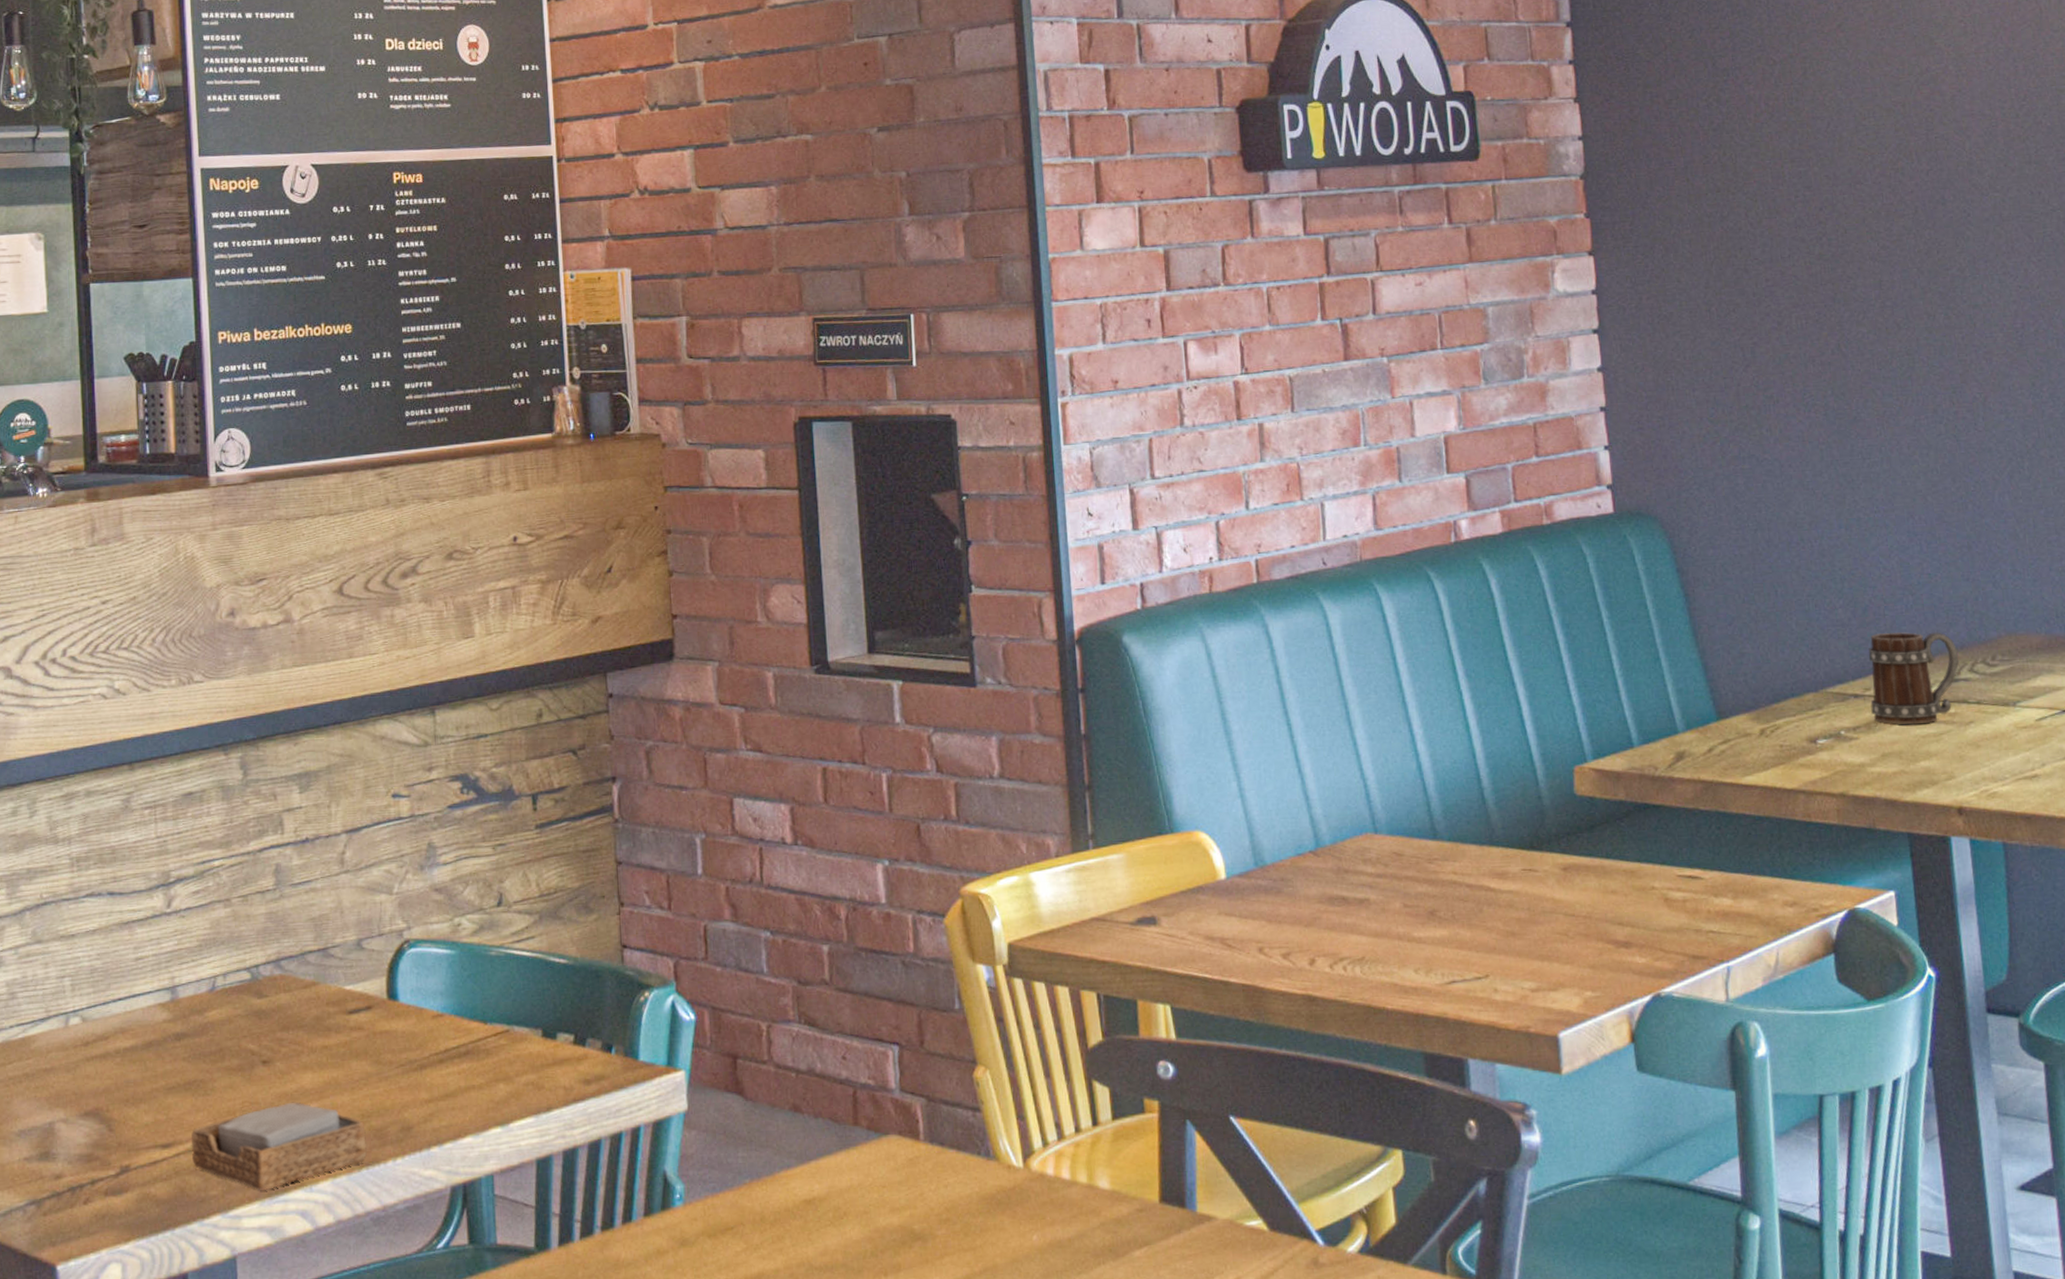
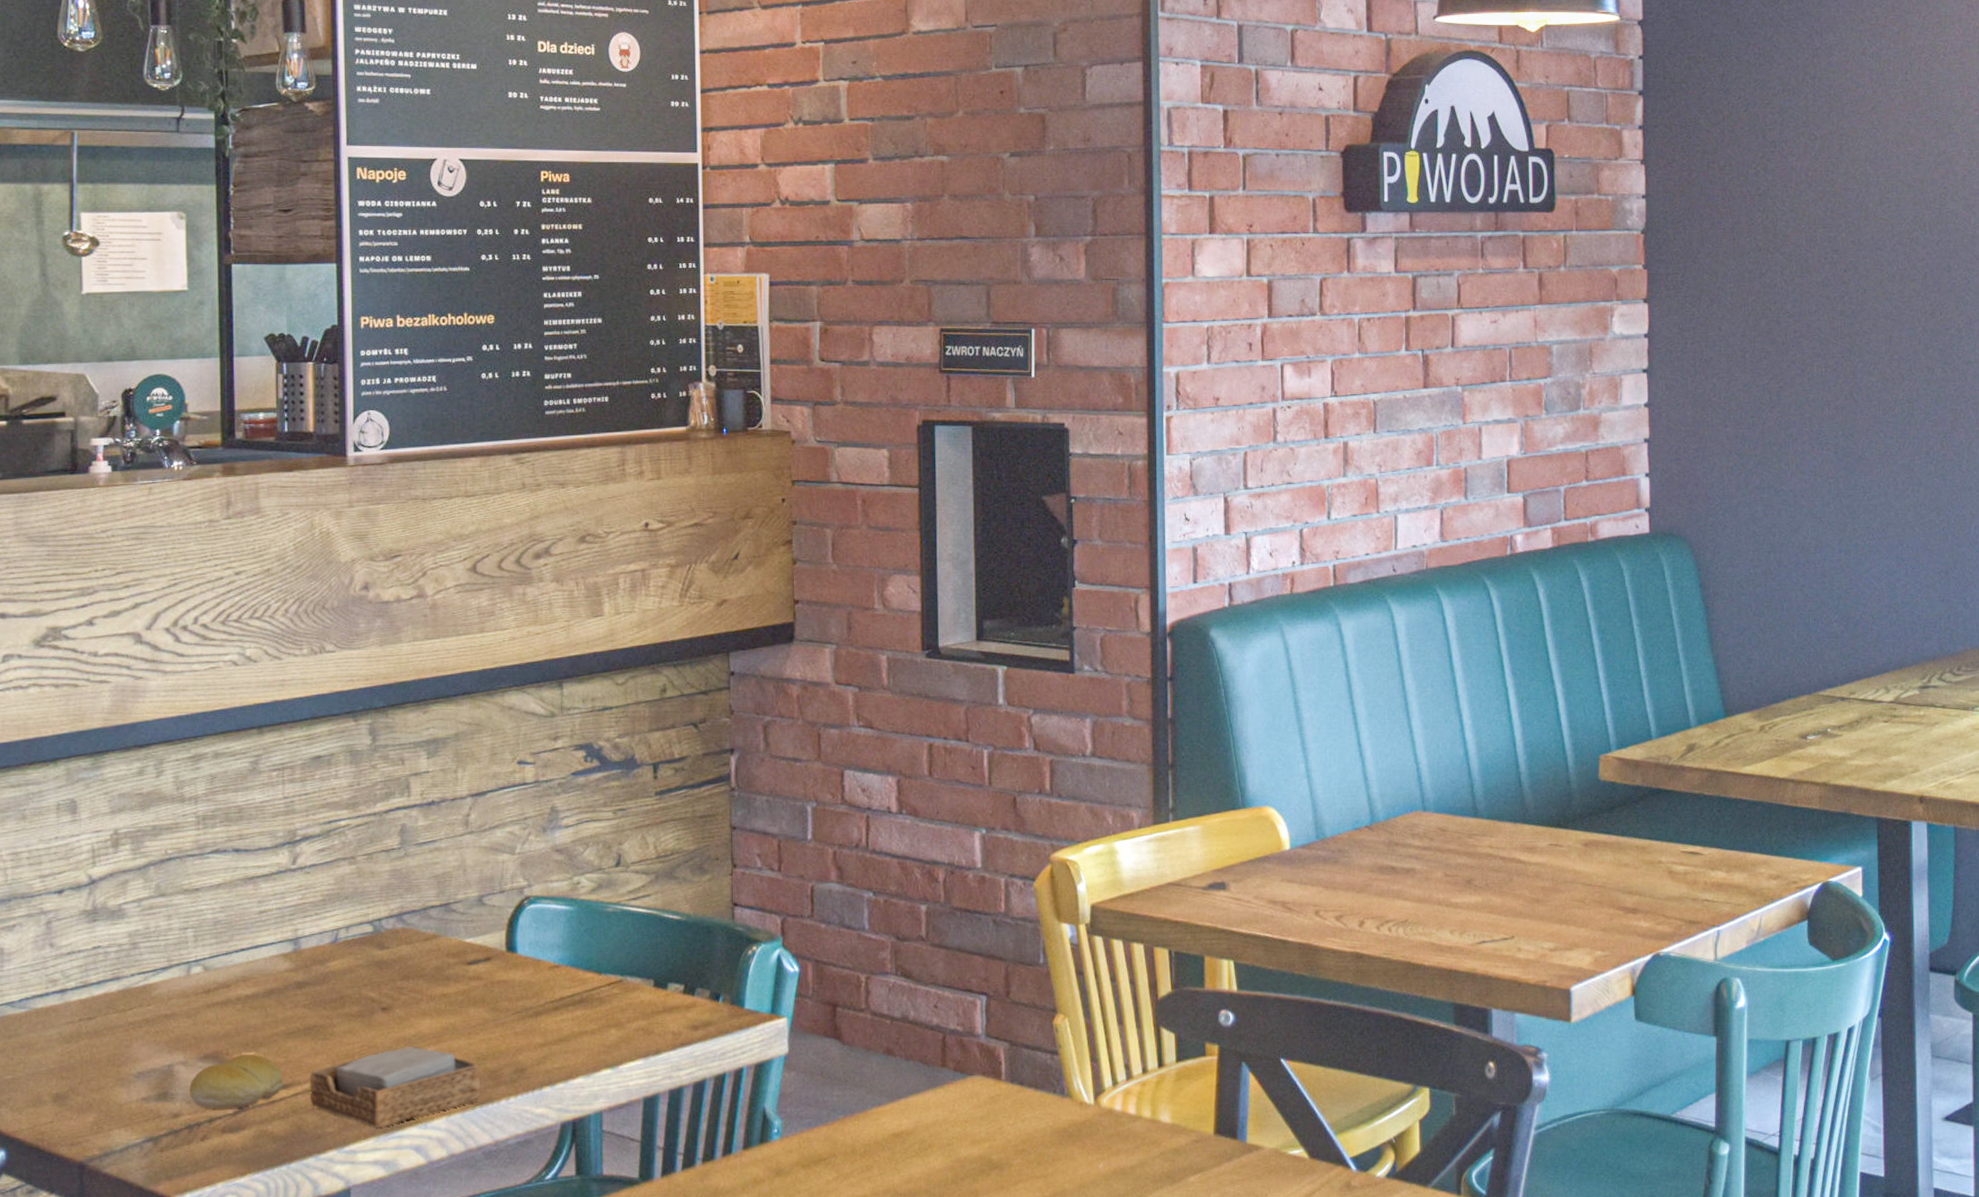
bread roll: none [71,1110,166,1170] -> present [189,1054,285,1109]
beer mug: present [1868,632,1959,725] -> none [1854,645,1930,725]

